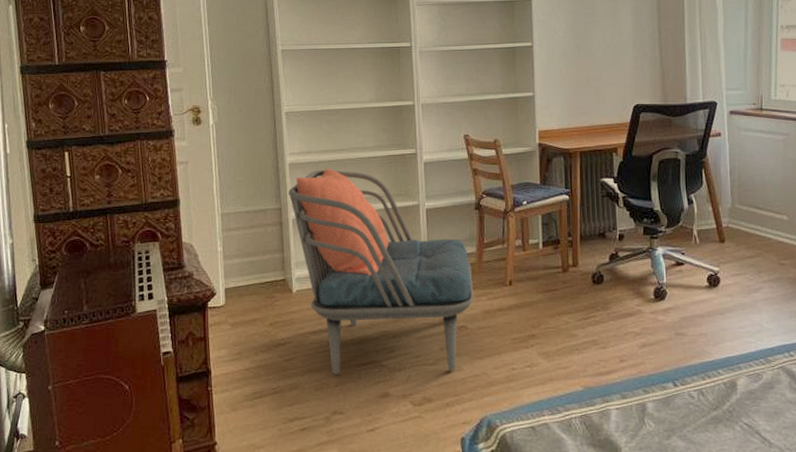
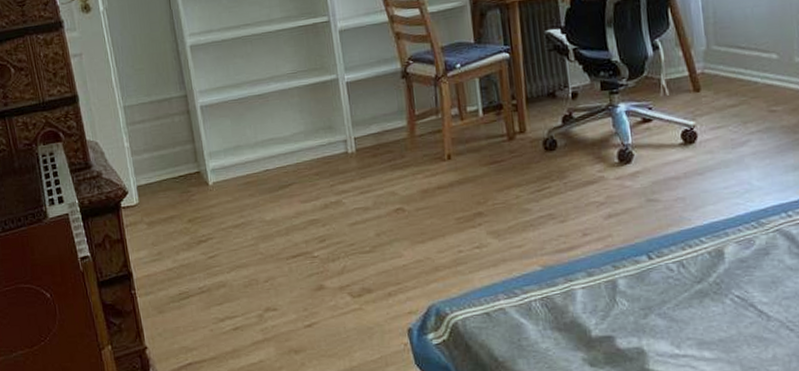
armchair: present [288,168,474,375] -> none [192,46,409,270]

